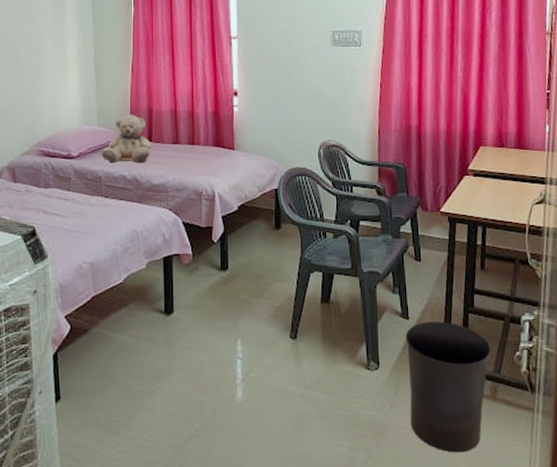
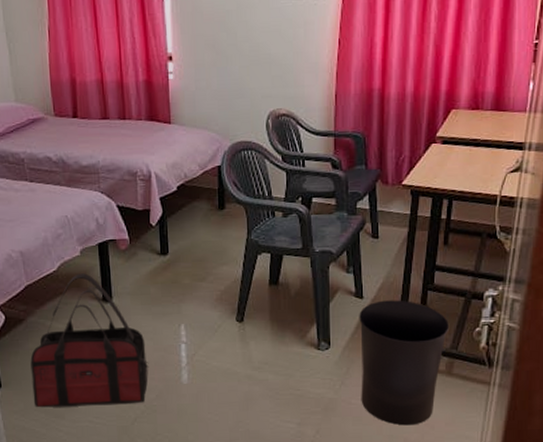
duffel bag: none [90,286,205,423] -> present [30,273,149,408]
teddy bear: present [101,113,151,163] -> none [21,86,77,143]

